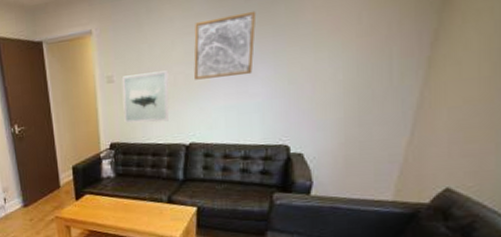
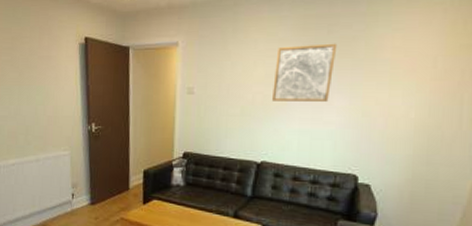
wall art: present [122,70,170,124] -> none [200,89,248,138]

